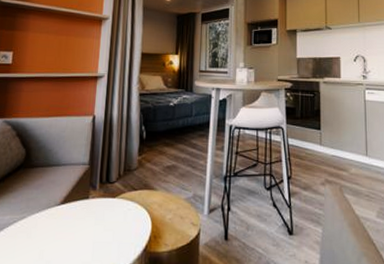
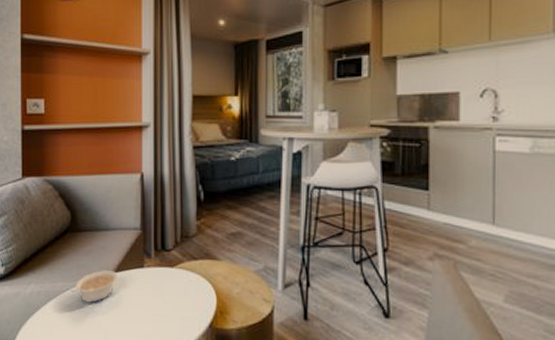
legume: none [17,202,64,235] -> present [70,270,118,304]

